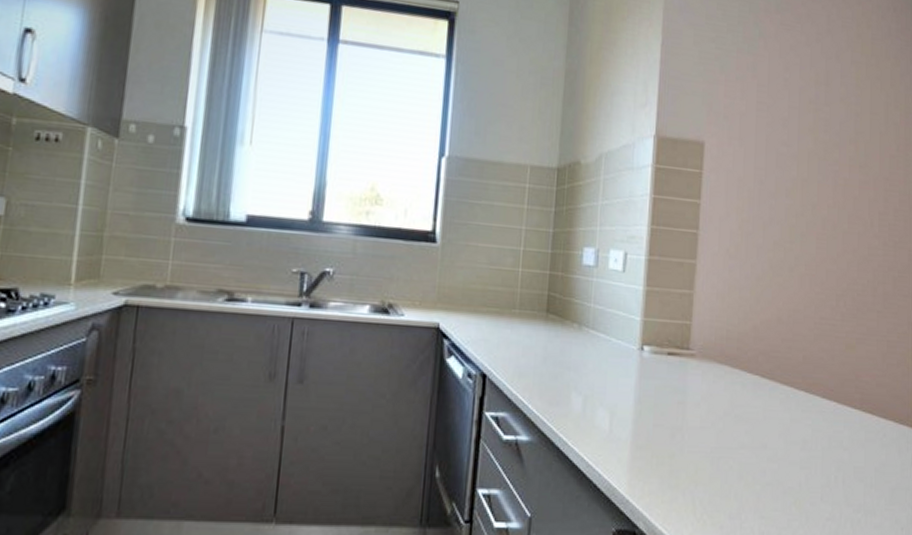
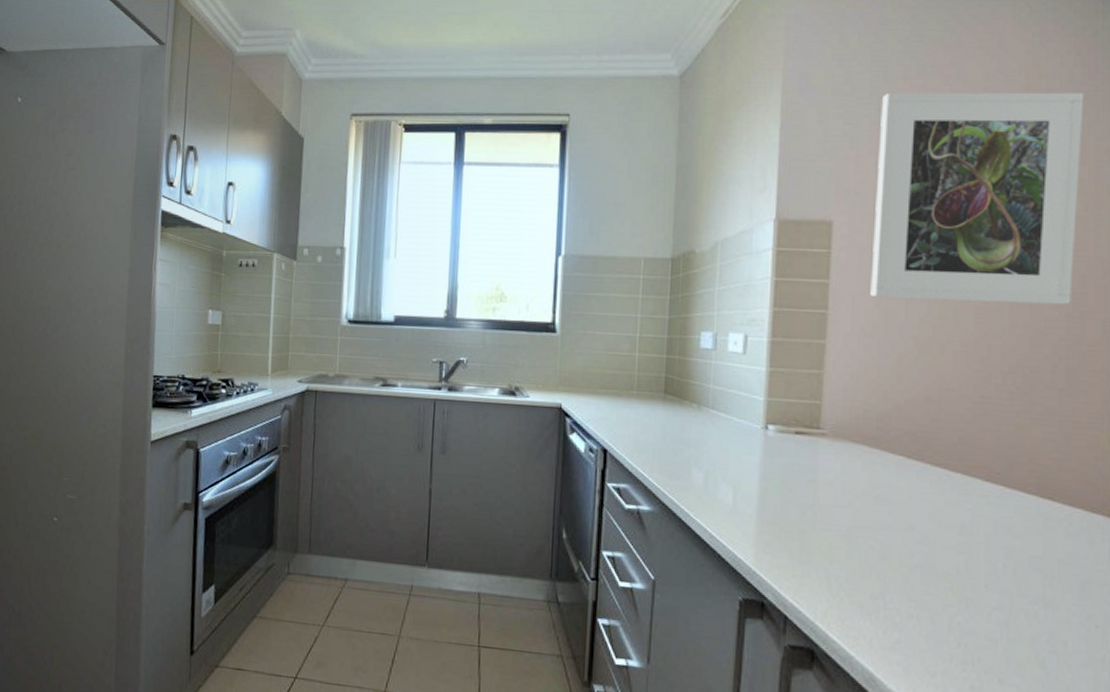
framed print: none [734,23,898,235] -> present [870,92,1084,305]

